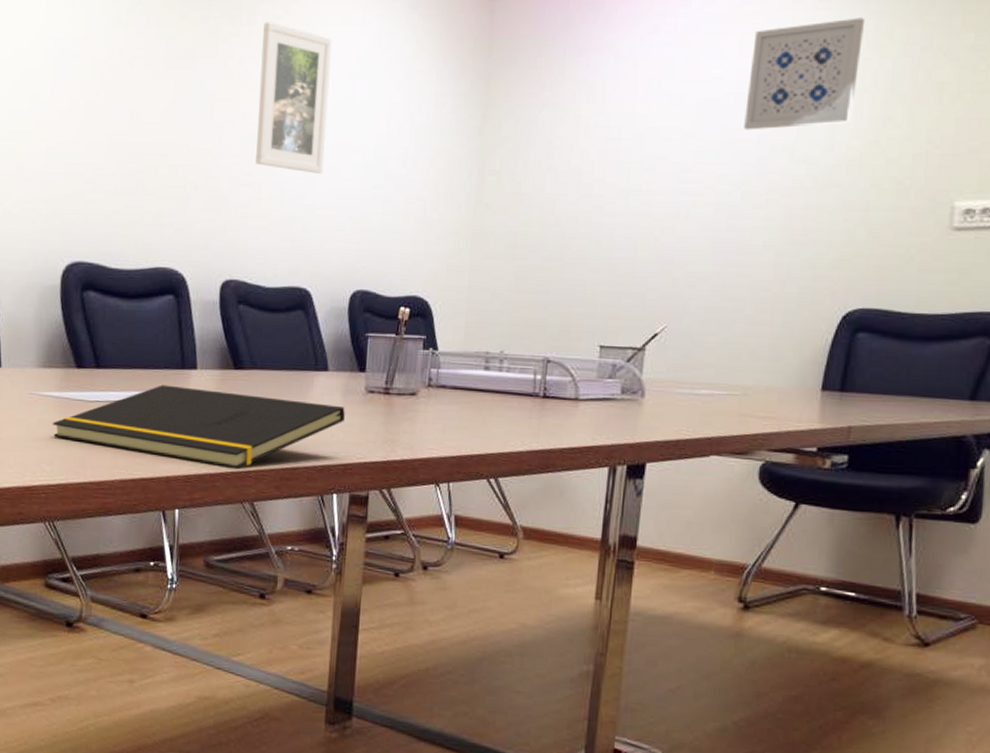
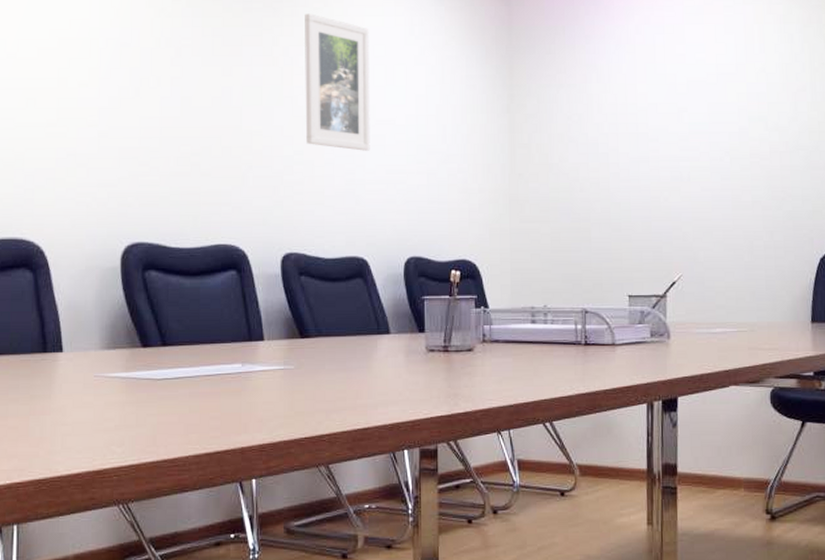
notepad: present [52,384,345,470] -> none [120,357,409,435]
wall art: present [744,17,864,130] -> none [725,11,809,105]

